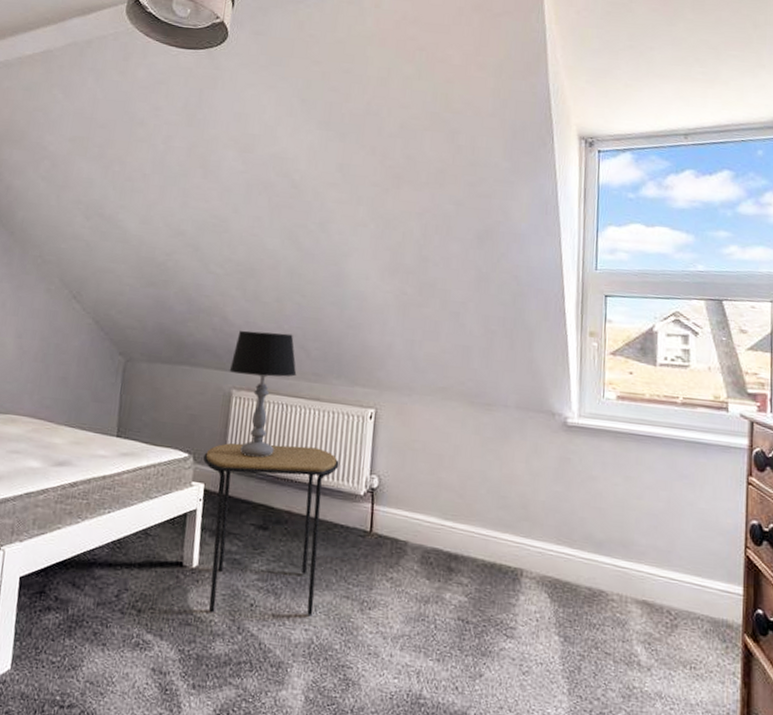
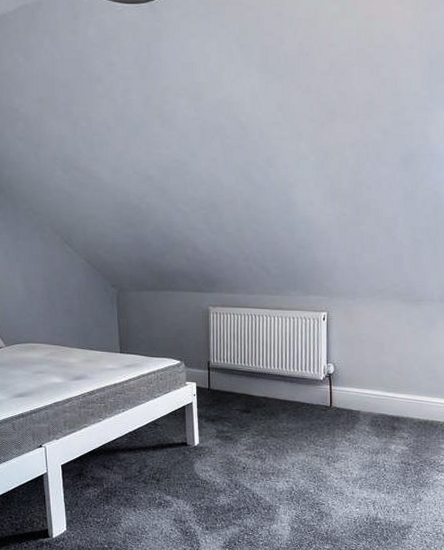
side table: present [203,443,339,616] -> none [193,347,302,477]
table lamp: present [229,330,297,458] -> none [205,257,261,359]

